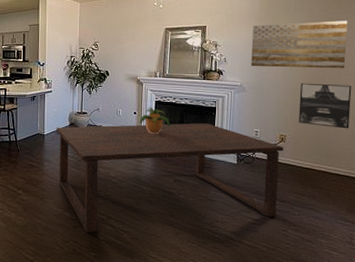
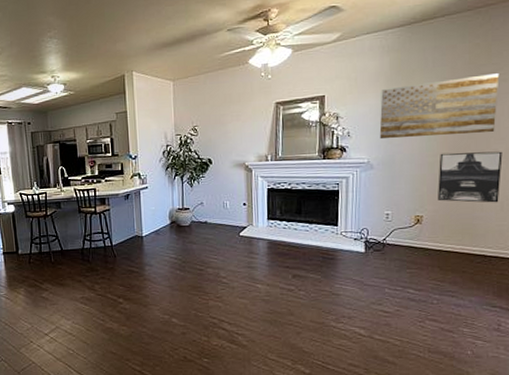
dining table: present [56,123,283,234] -> none [155,209,419,339]
potted plant: present [140,107,170,134] -> none [250,196,286,226]

